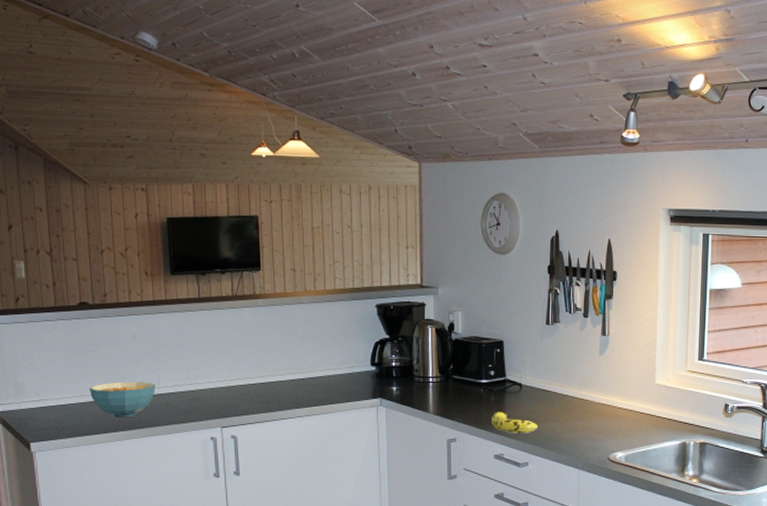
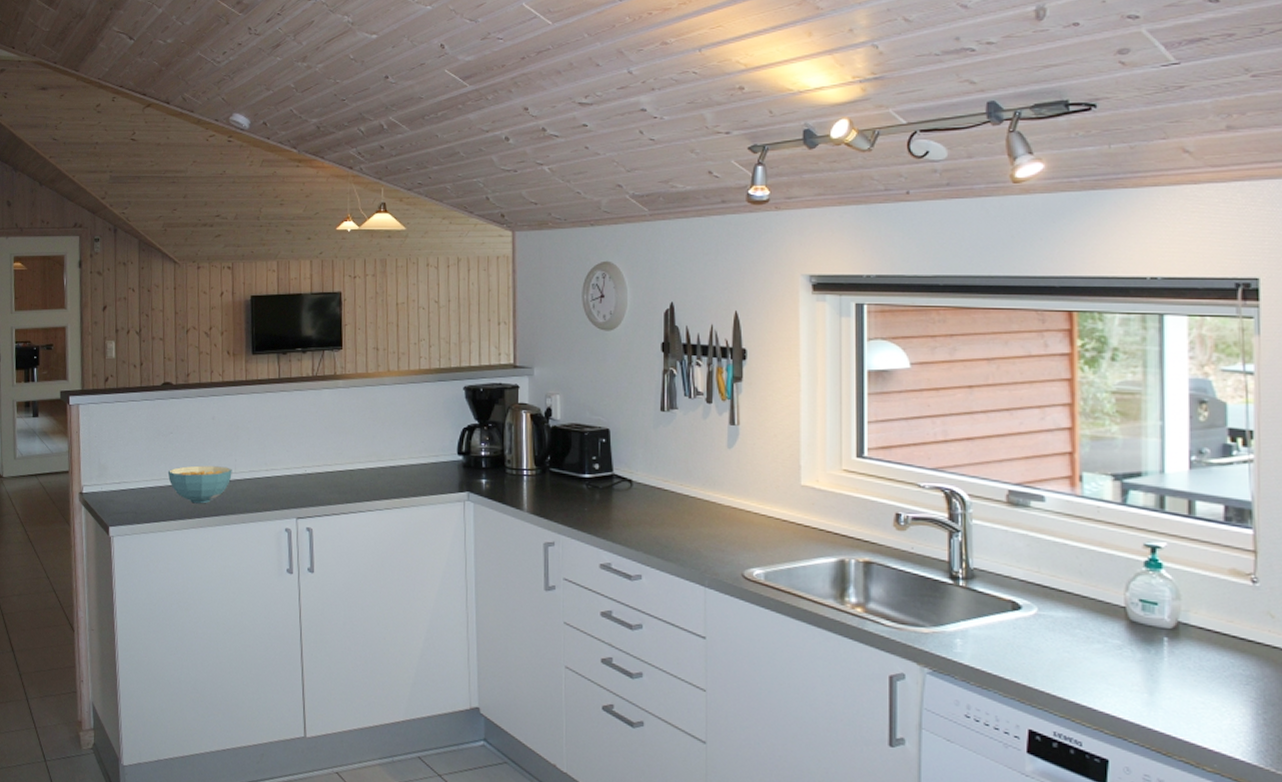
fruit: present [492,412,538,434] -> none [597,512,652,540]

